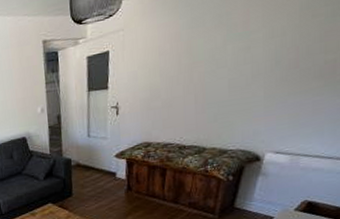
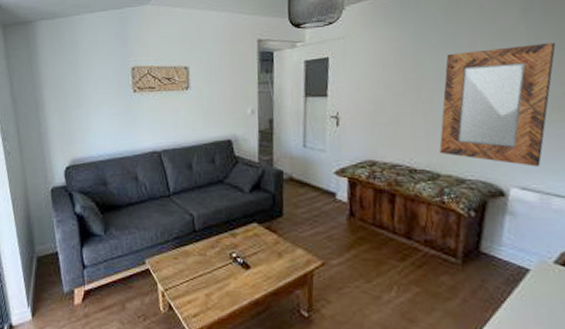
home mirror: none [207,10,326,133] -> present [439,42,556,167]

